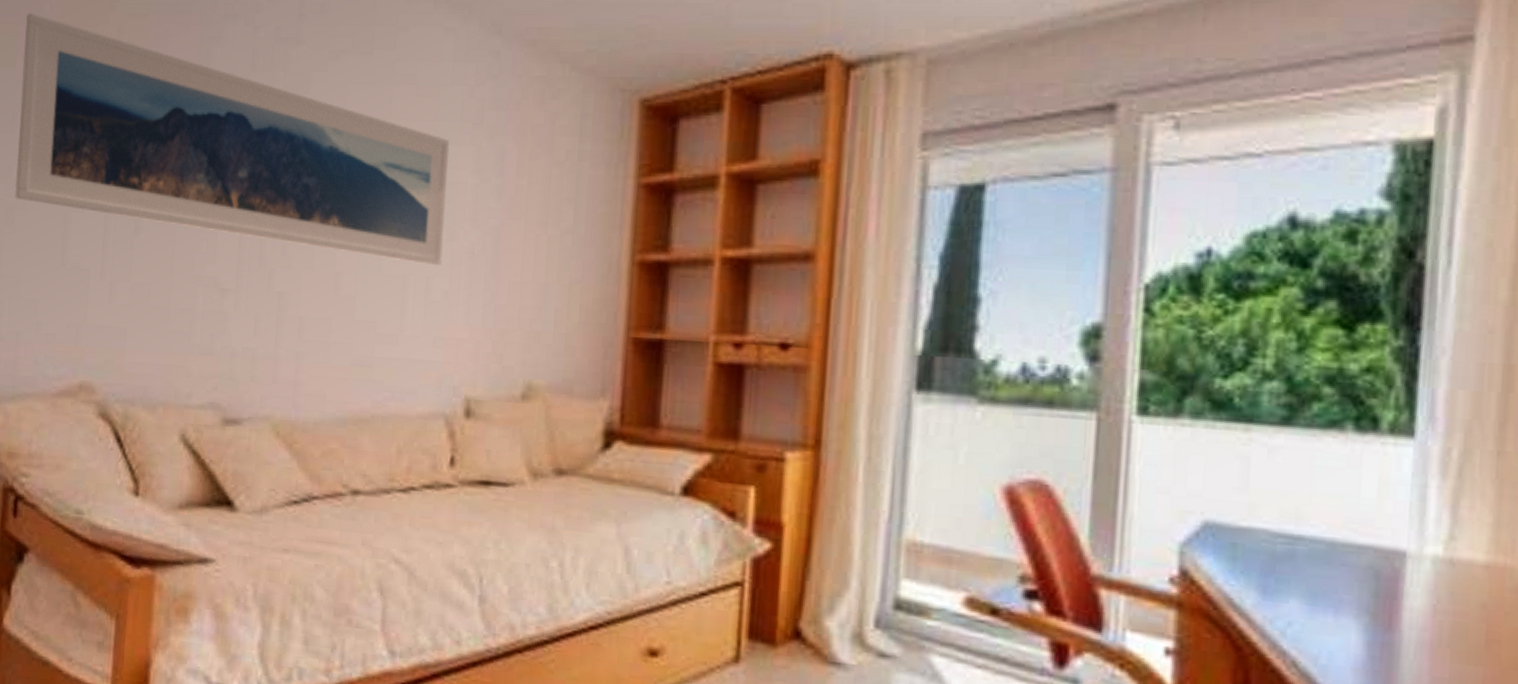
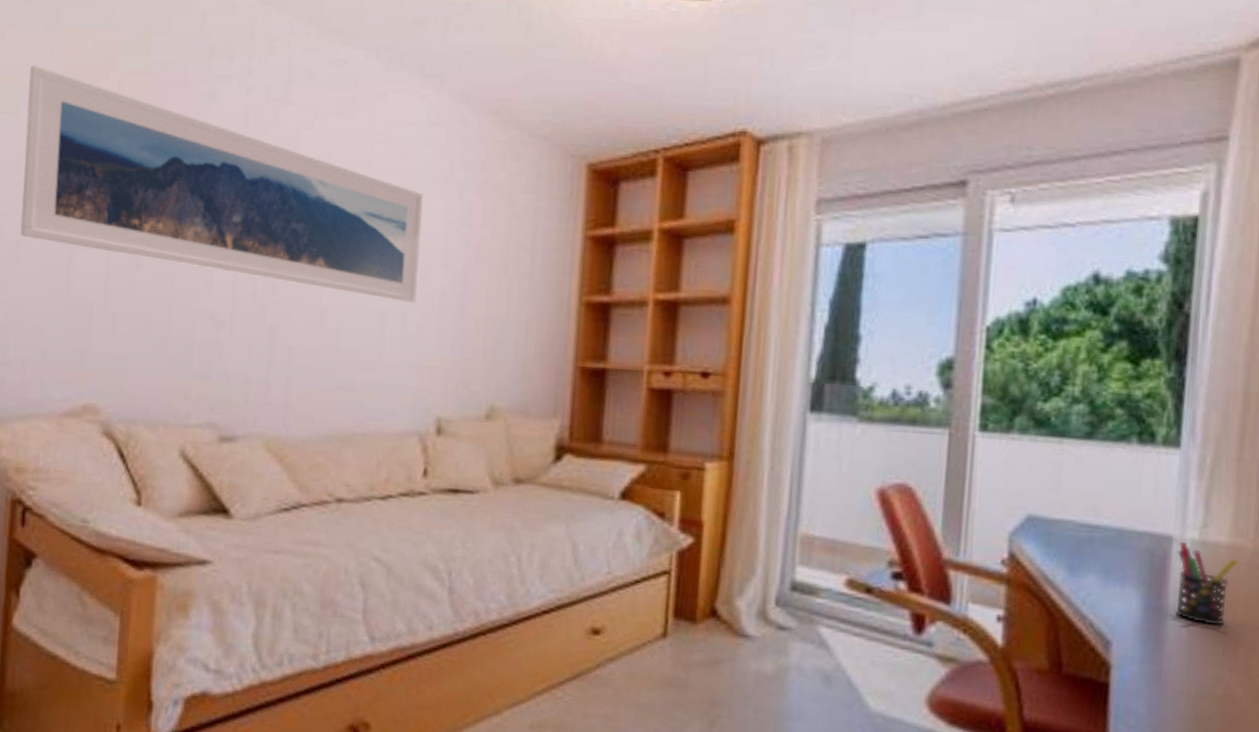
pen holder: none [1412,559,1501,670] -> present [1176,542,1238,626]

